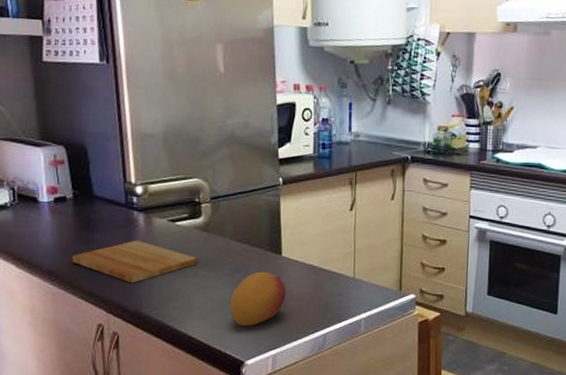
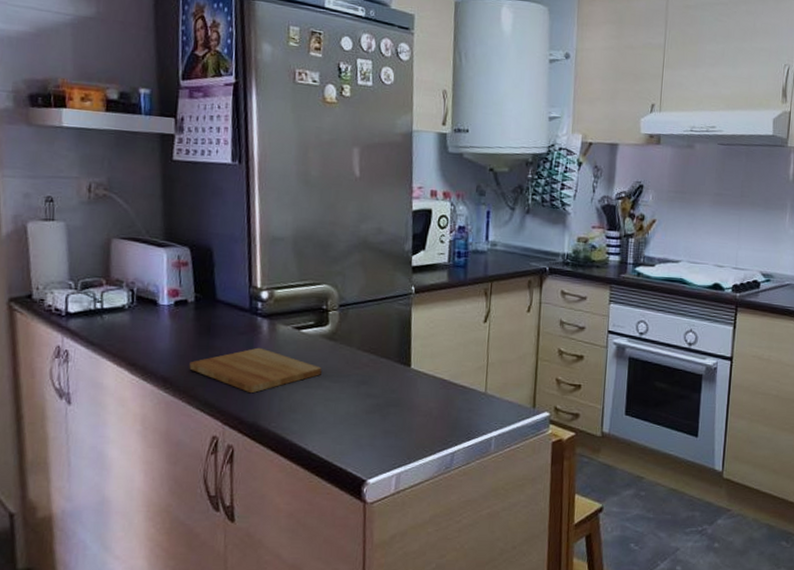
fruit: present [229,271,286,327] -> none [353,384,414,443]

